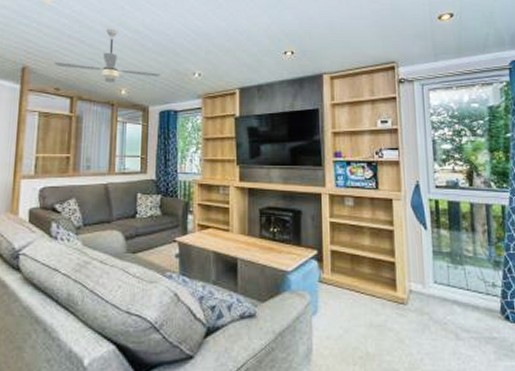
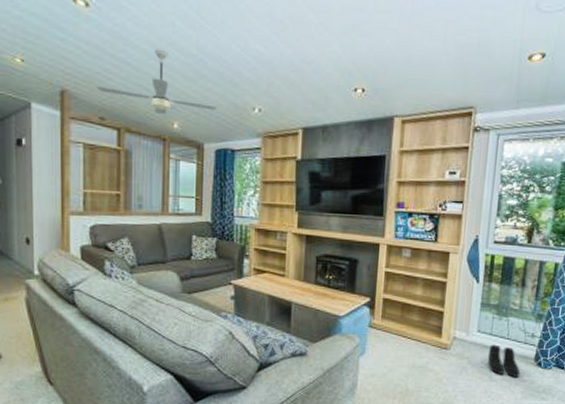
boots: none [450,297,489,334] -> present [488,344,520,377]

